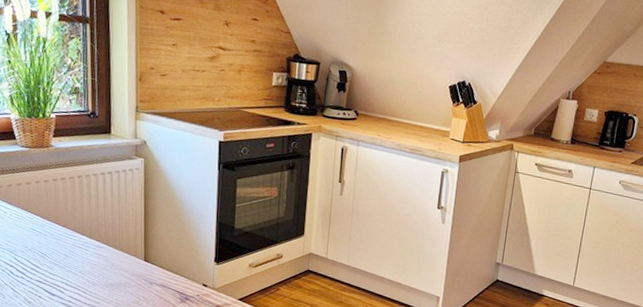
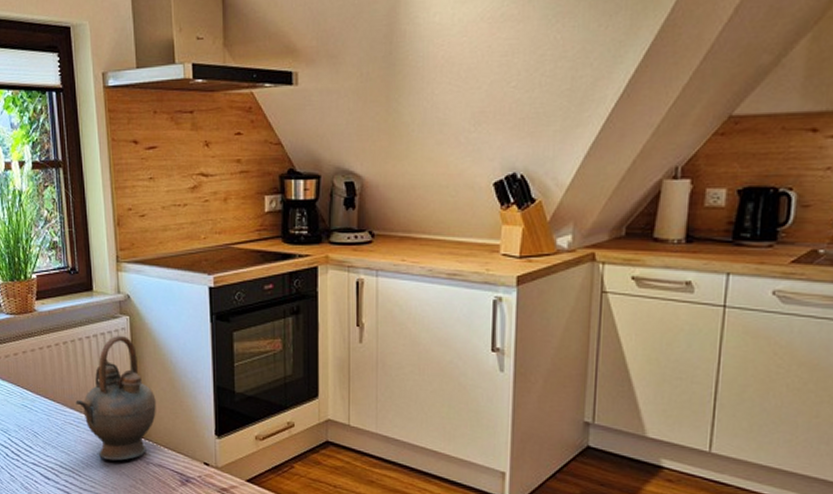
teapot: none [86,173,163,281] -> present [75,335,156,461]

